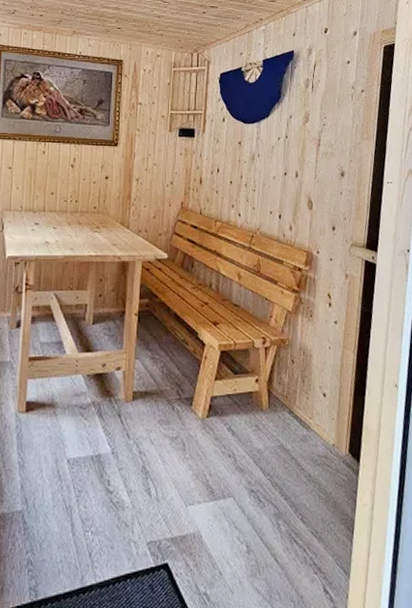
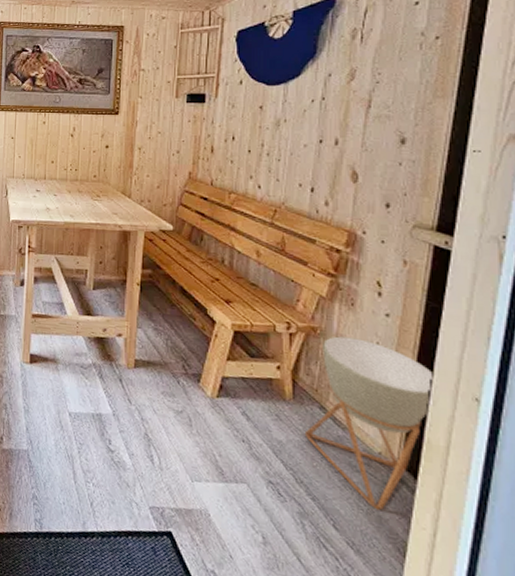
planter: none [278,345,369,497] -> present [304,336,436,511]

